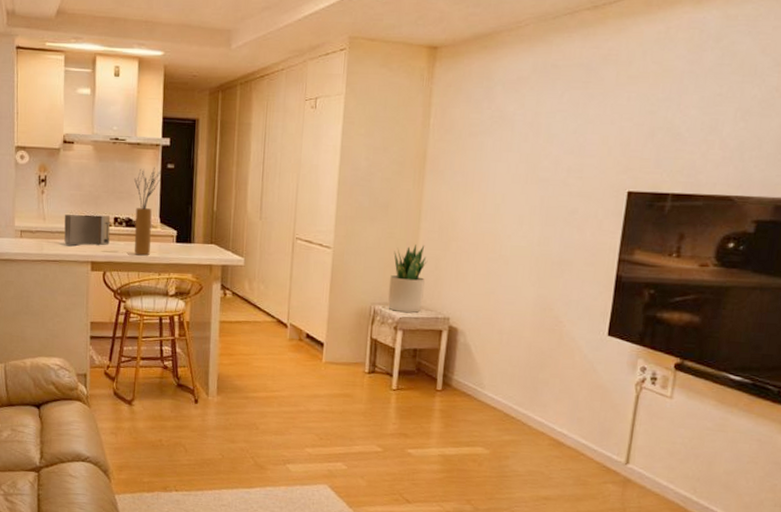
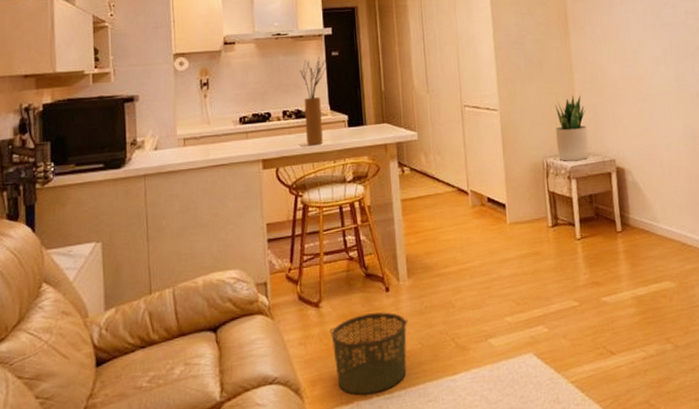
toaster: present [64,214,112,246] -> none [230,110,281,147]
basket: none [139,419,213,489] -> present [329,312,408,396]

